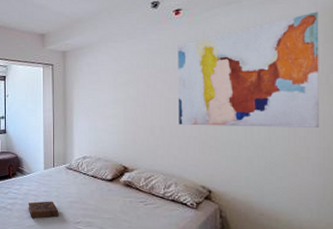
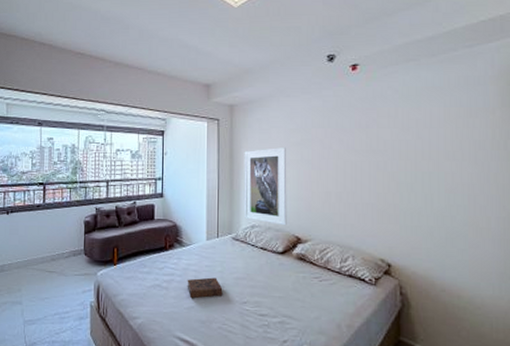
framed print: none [76,88,115,157] -> present [244,148,287,226]
wall art: present [178,11,320,129] -> none [355,74,500,197]

